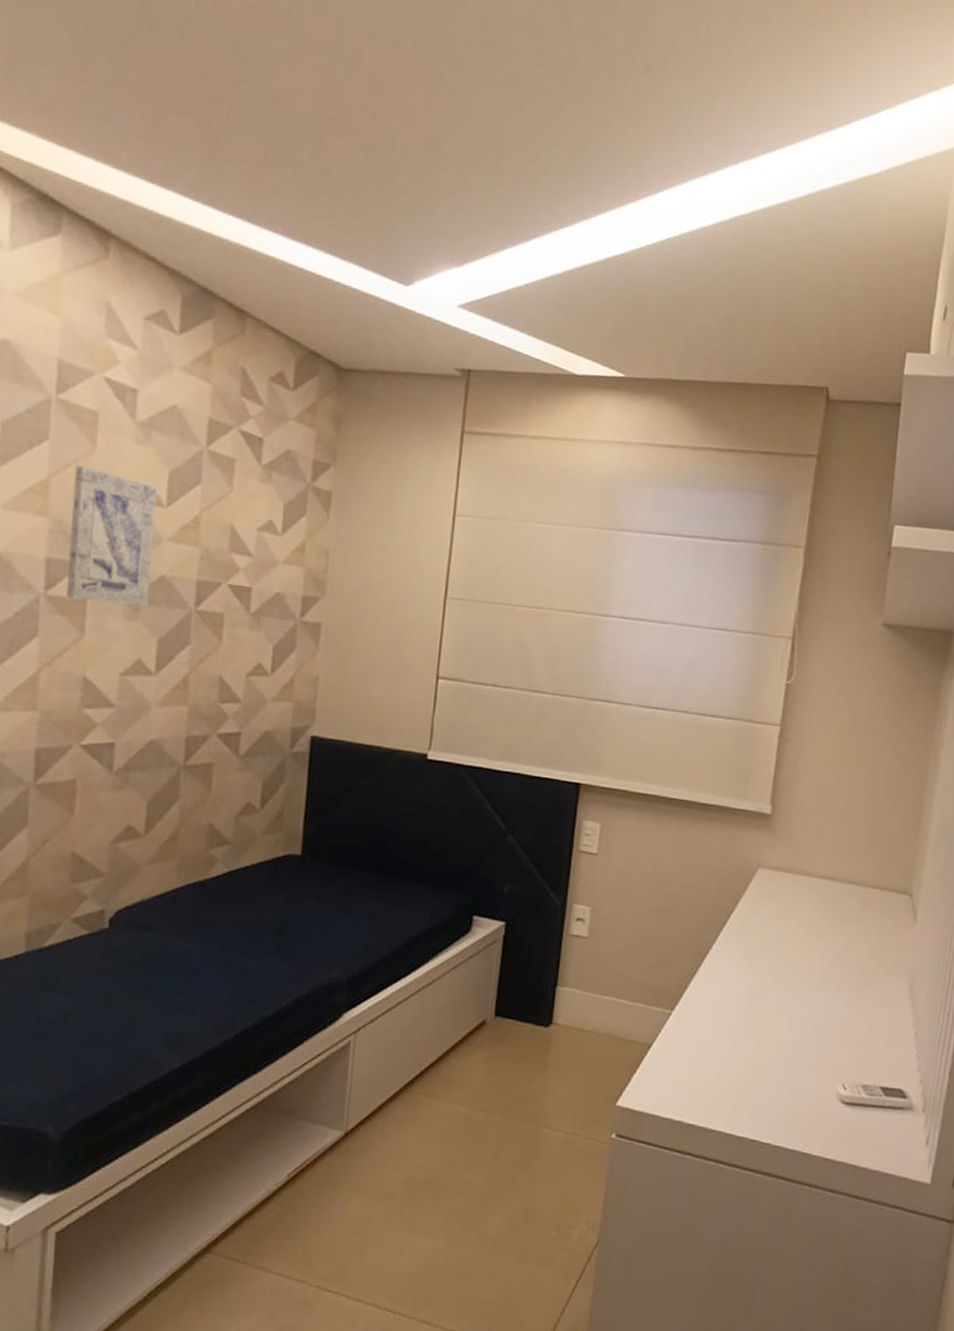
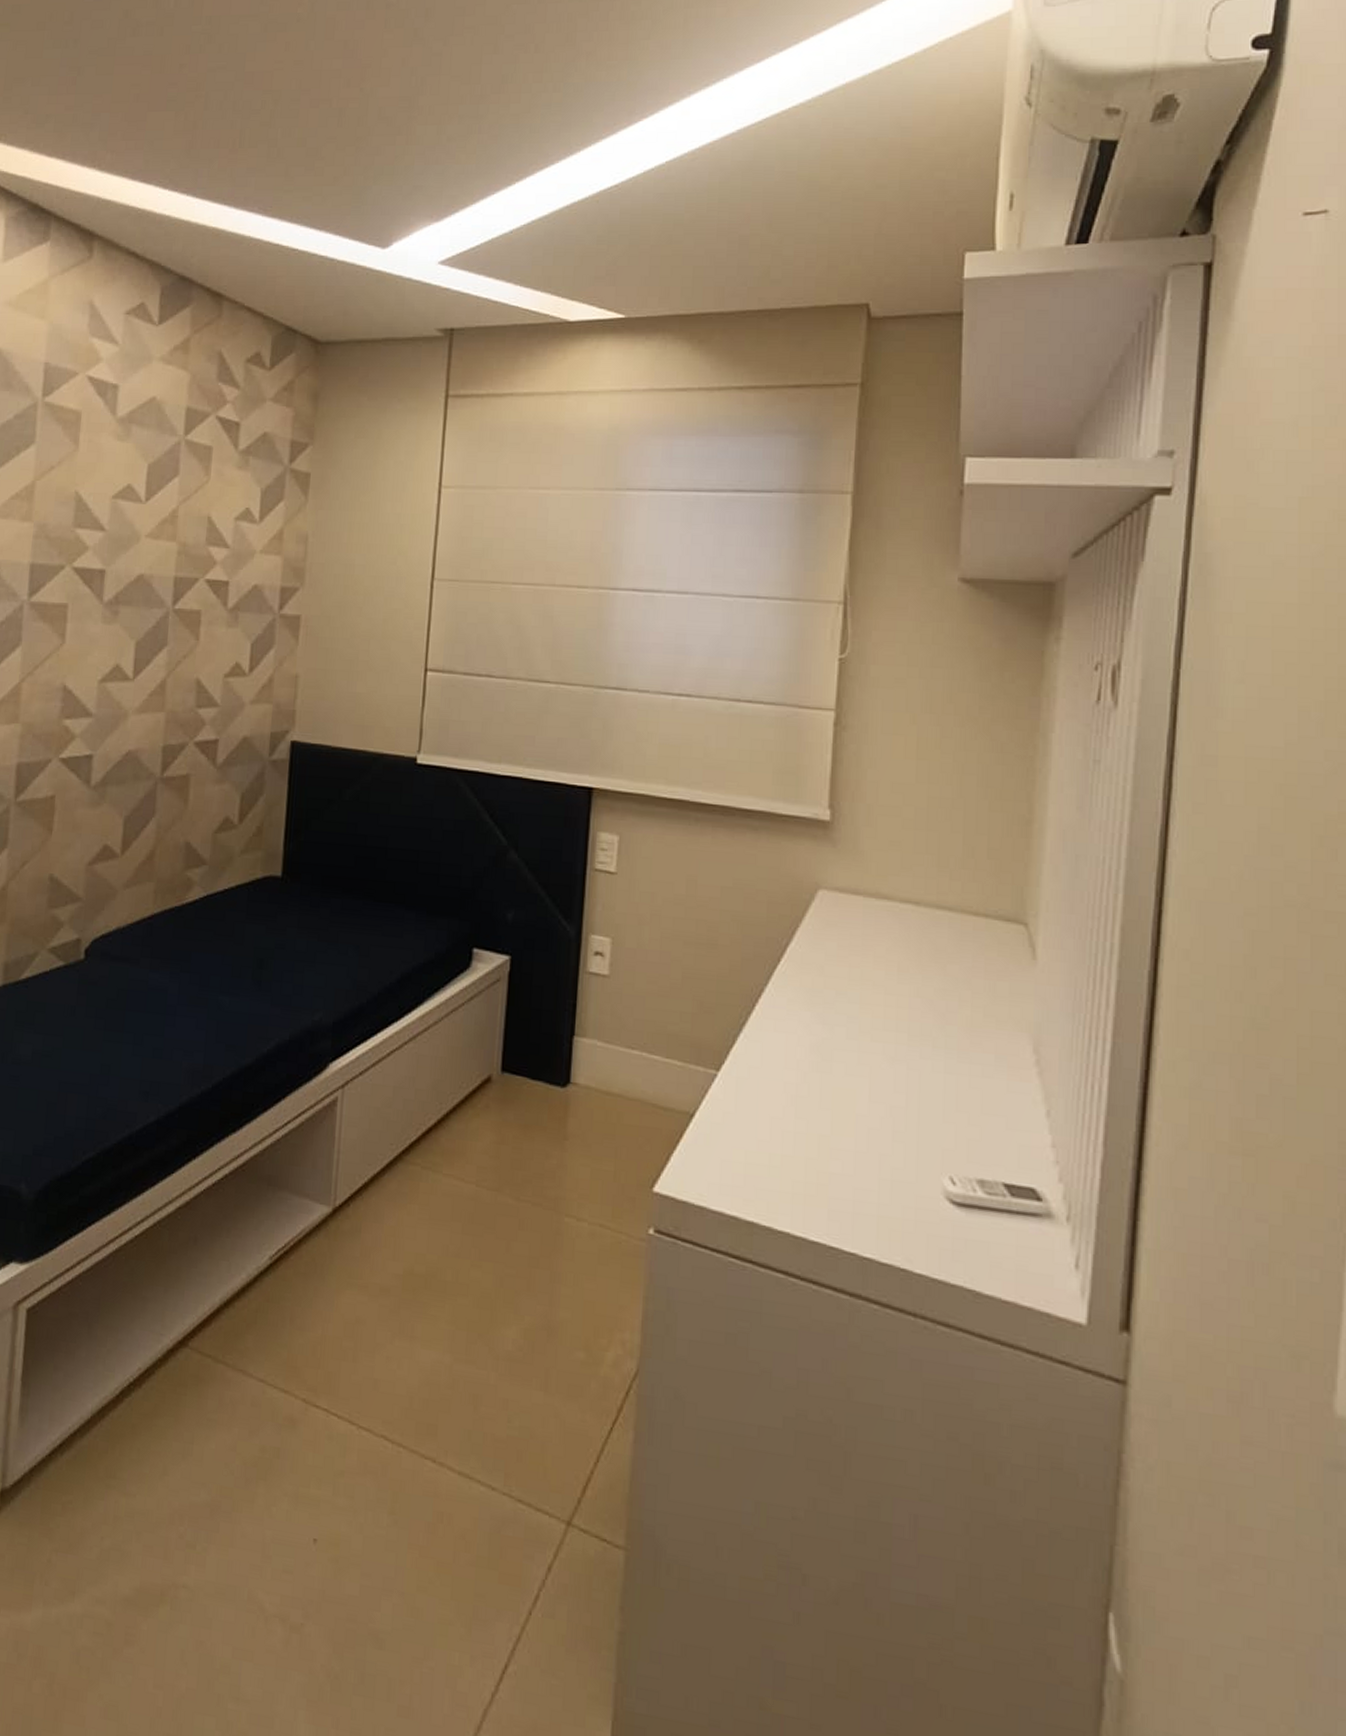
wall art: present [66,465,157,607] -> none [48,466,136,609]

